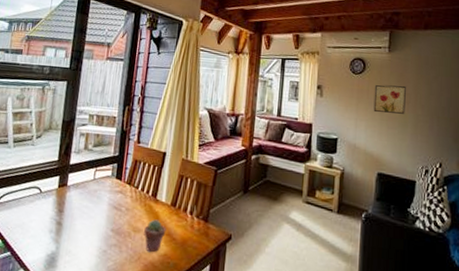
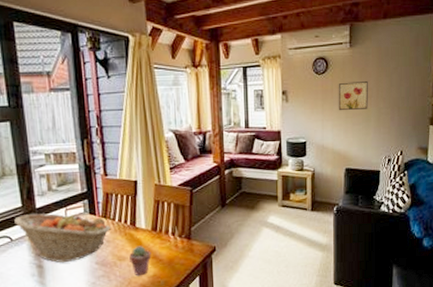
fruit basket: none [47,168,134,224] -> present [14,213,112,263]

